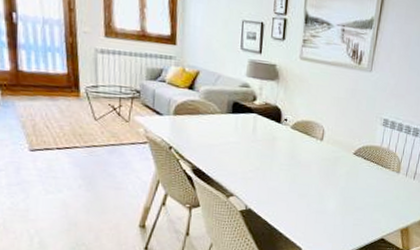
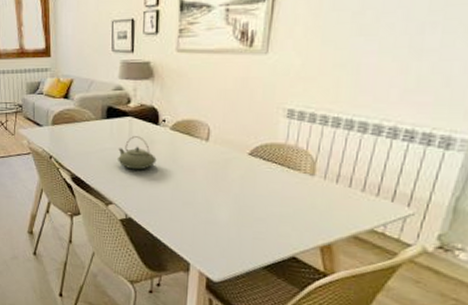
teapot: none [241,132,278,164] -> present [118,136,157,170]

